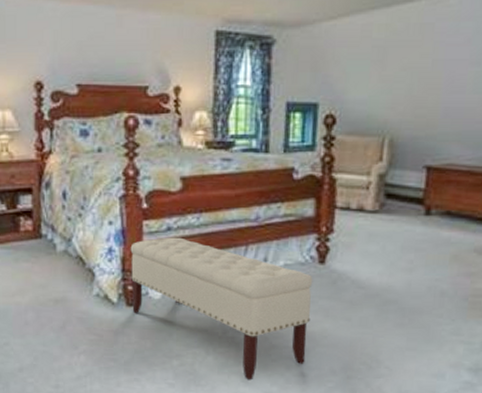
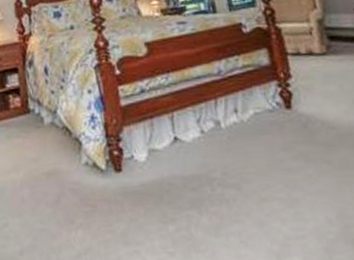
bench: present [130,237,313,381] -> none [110,98,299,241]

